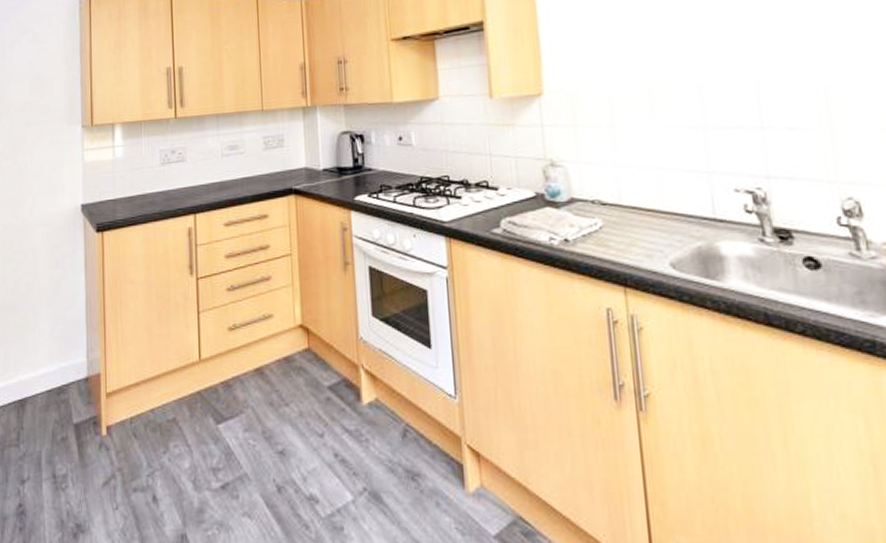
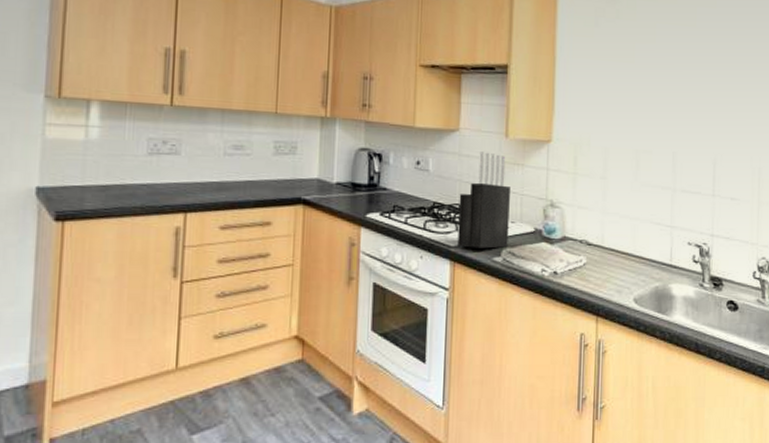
knife block: none [447,116,507,222] -> present [457,151,510,249]

